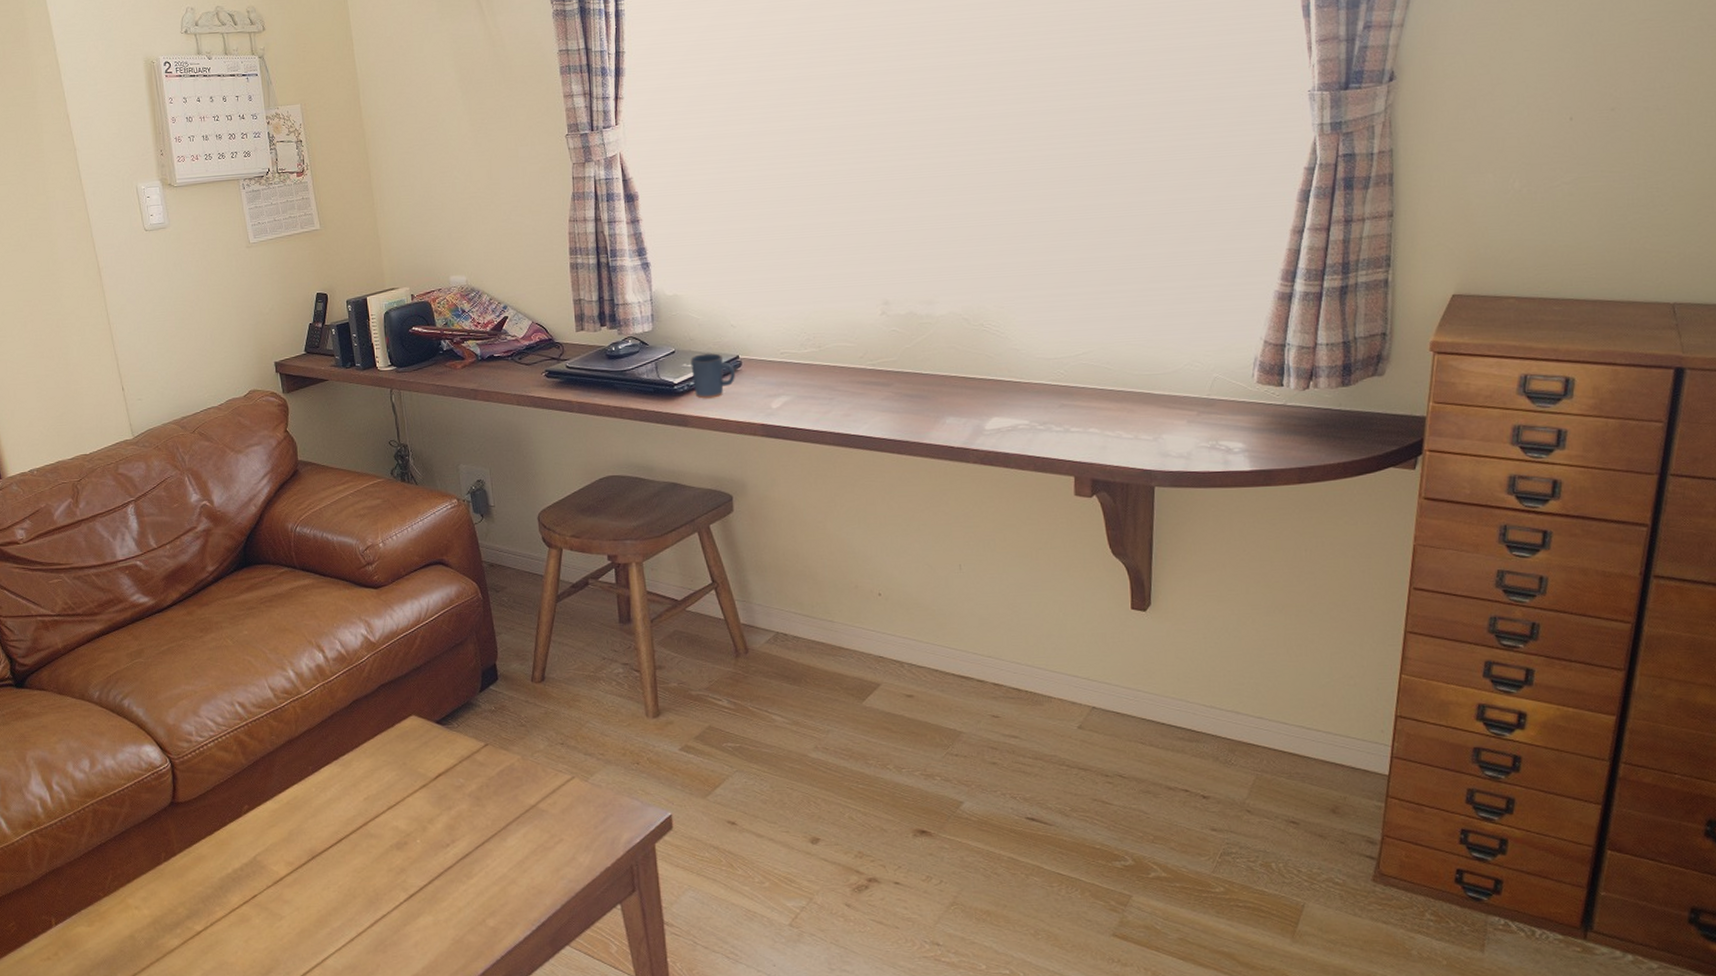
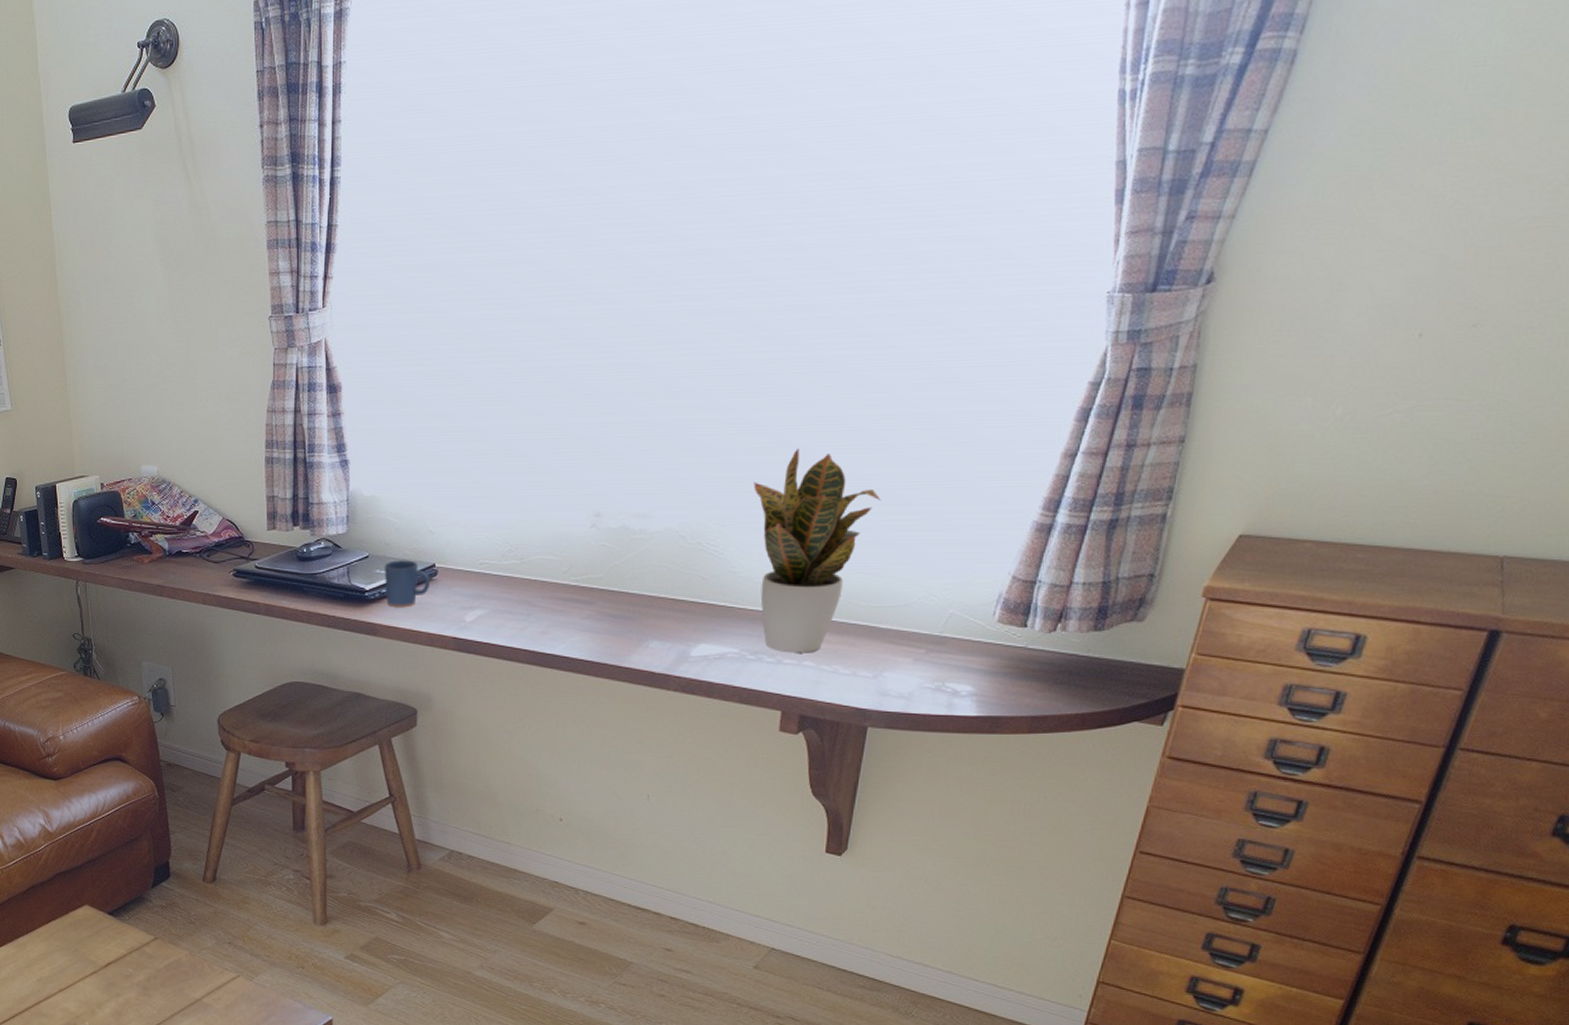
potted plant: none [1025,235,1139,422] -> present [753,449,881,653]

